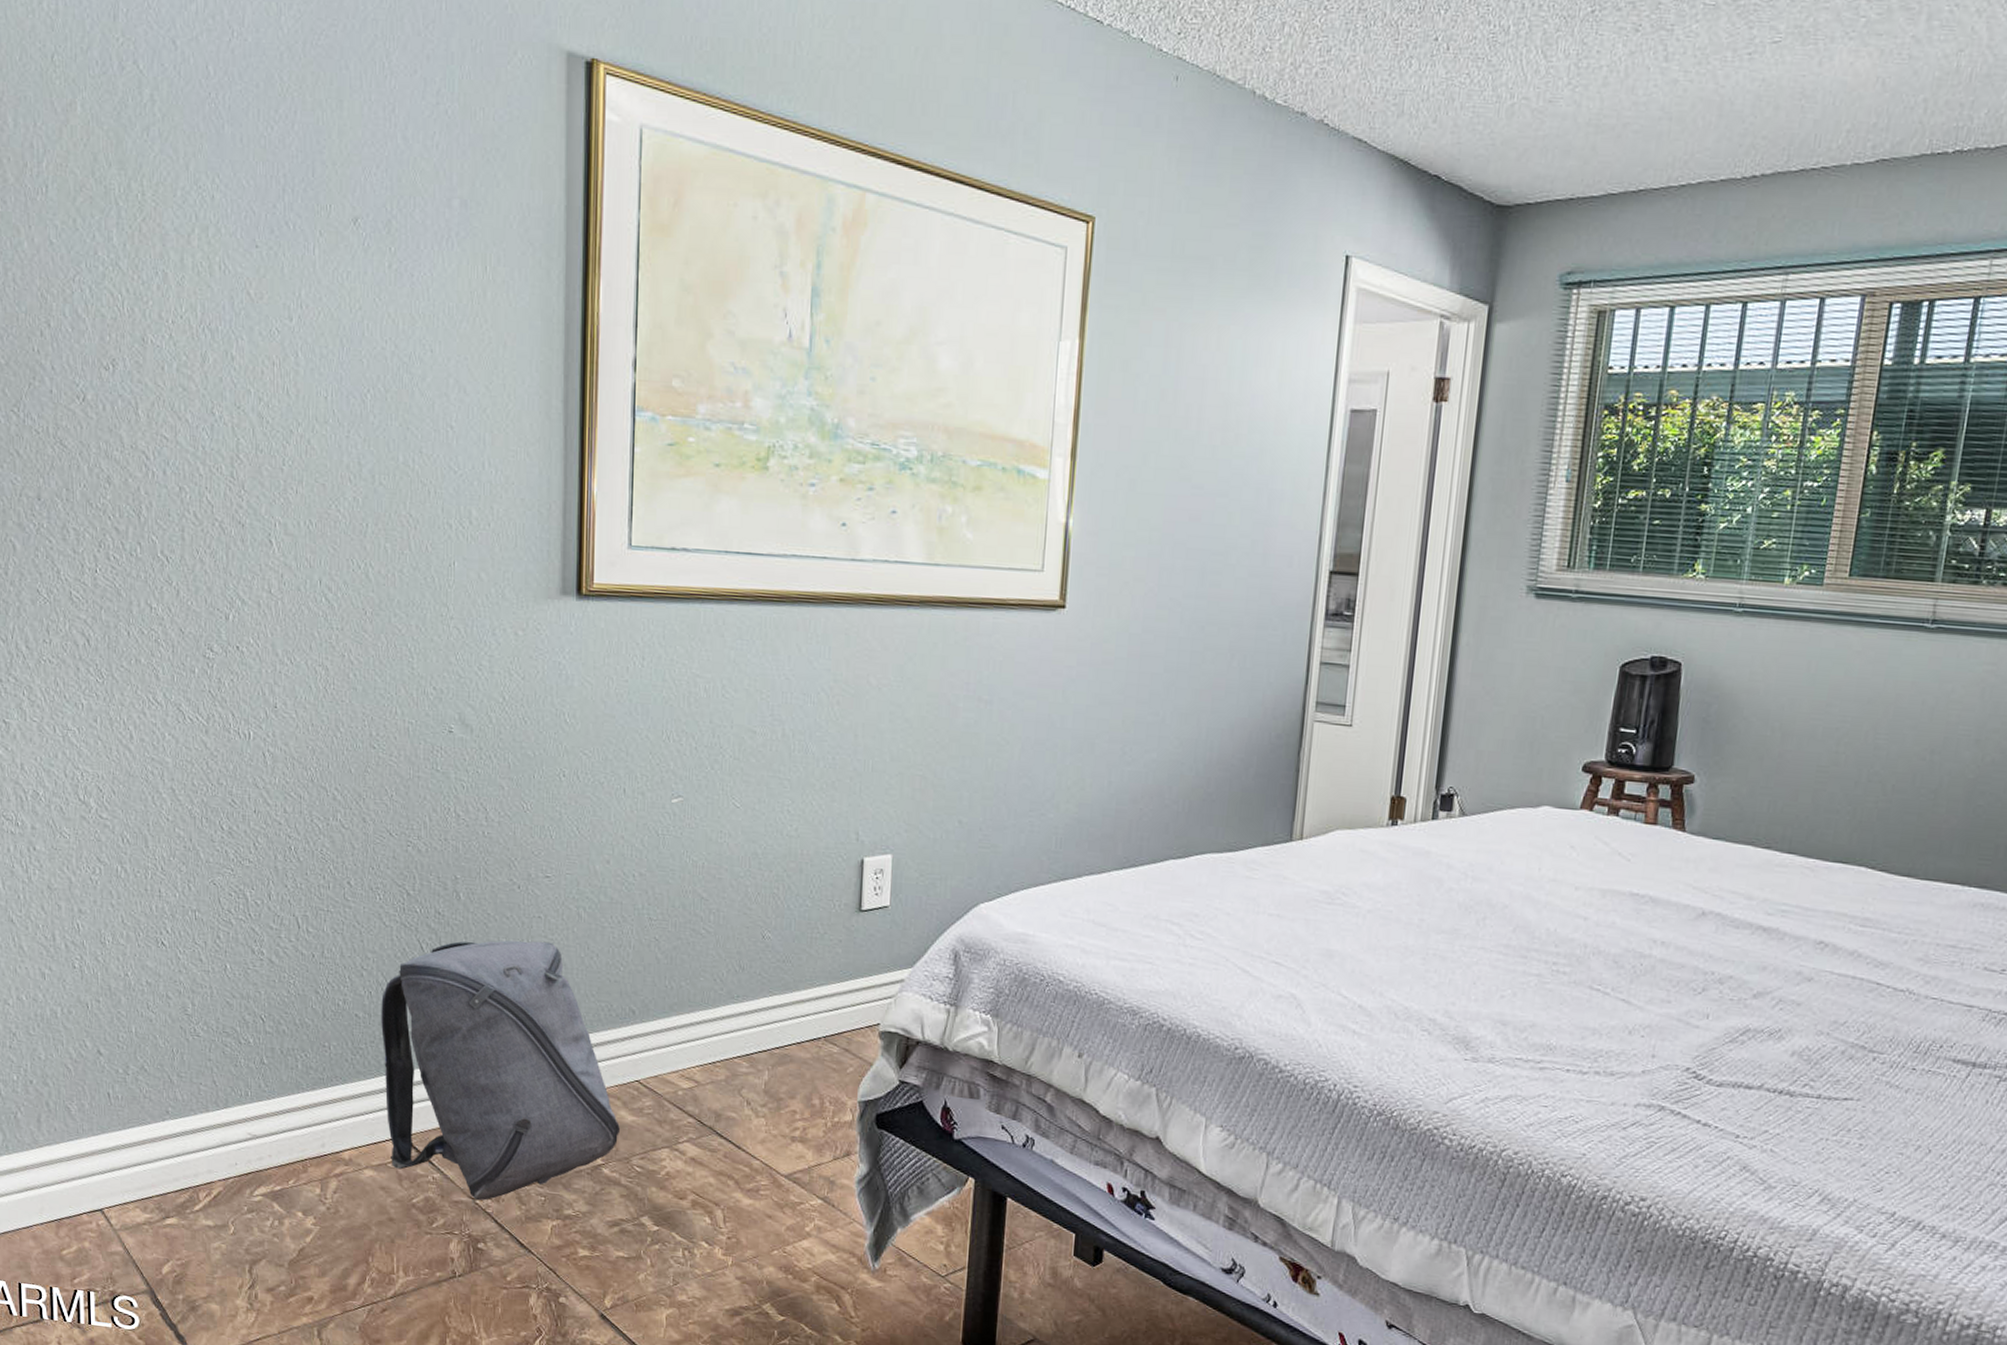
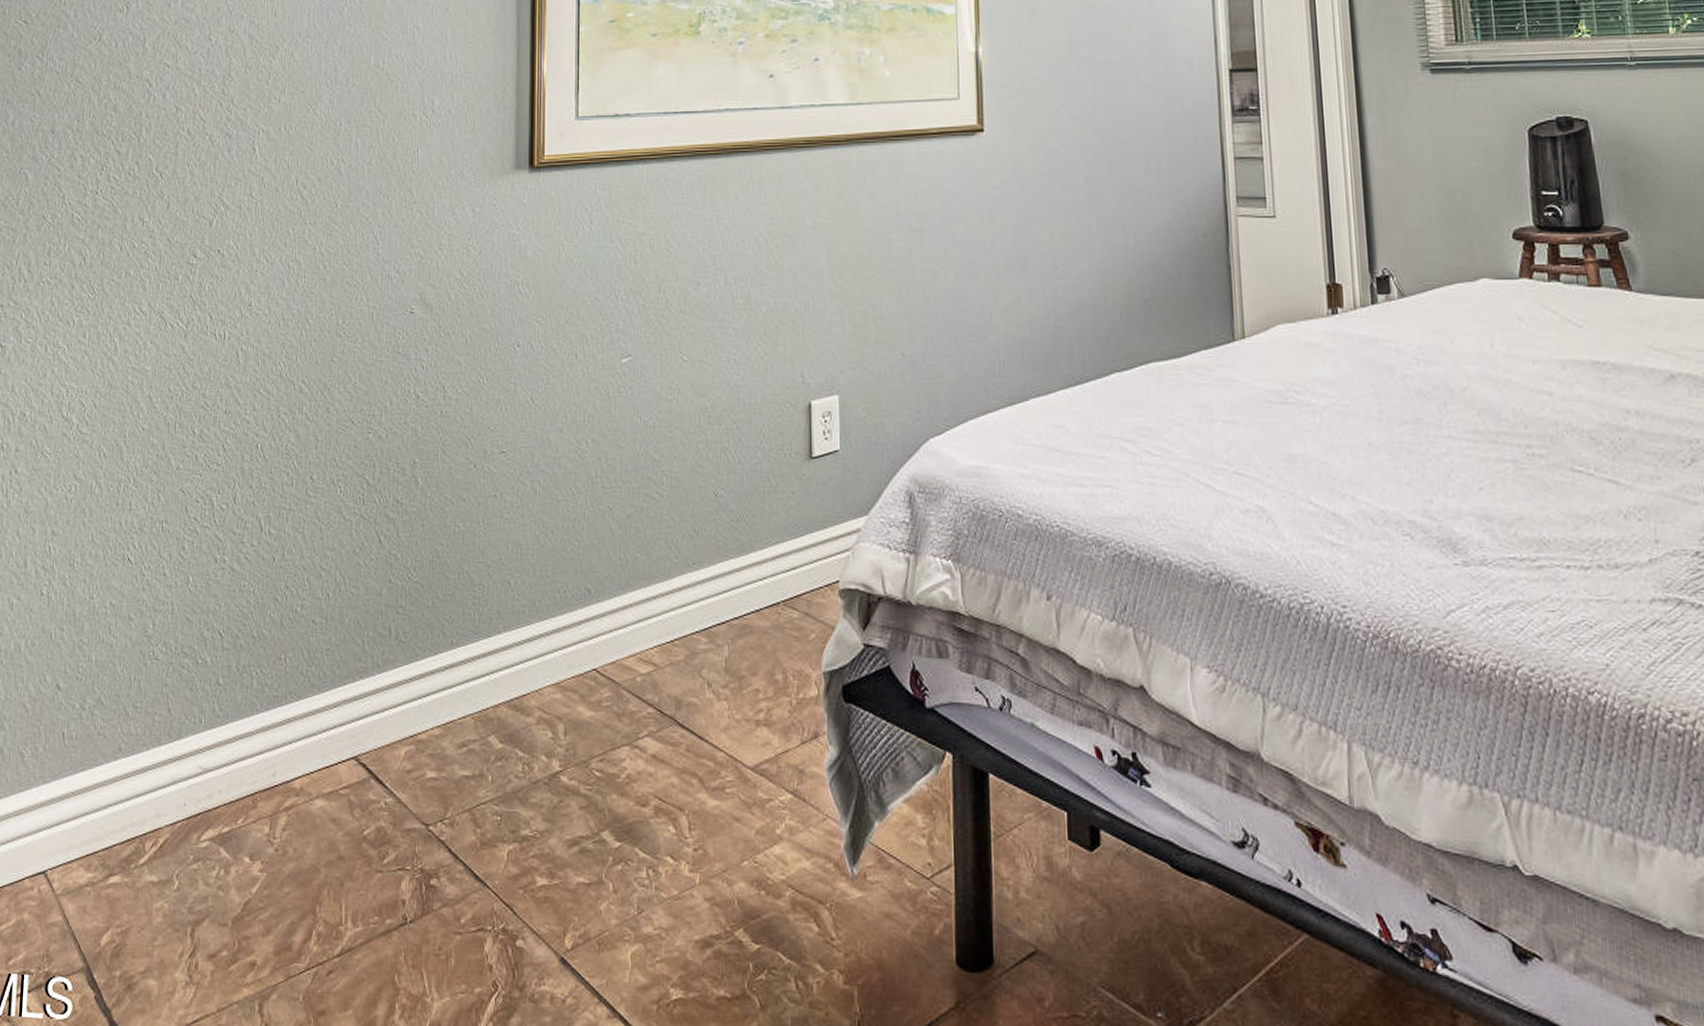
backpack: present [381,940,621,1201] -> none [337,522,579,826]

